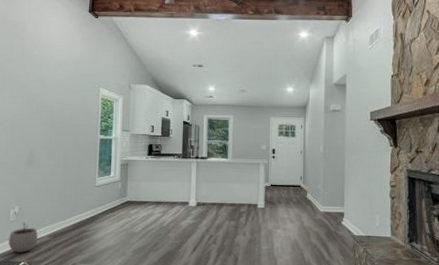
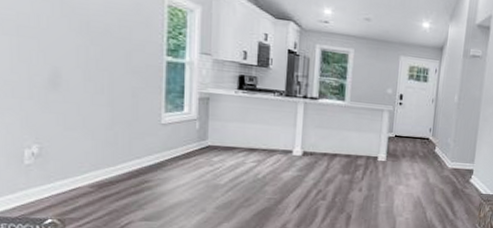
plant pot: present [9,222,38,253] -> none [24,166,73,207]

